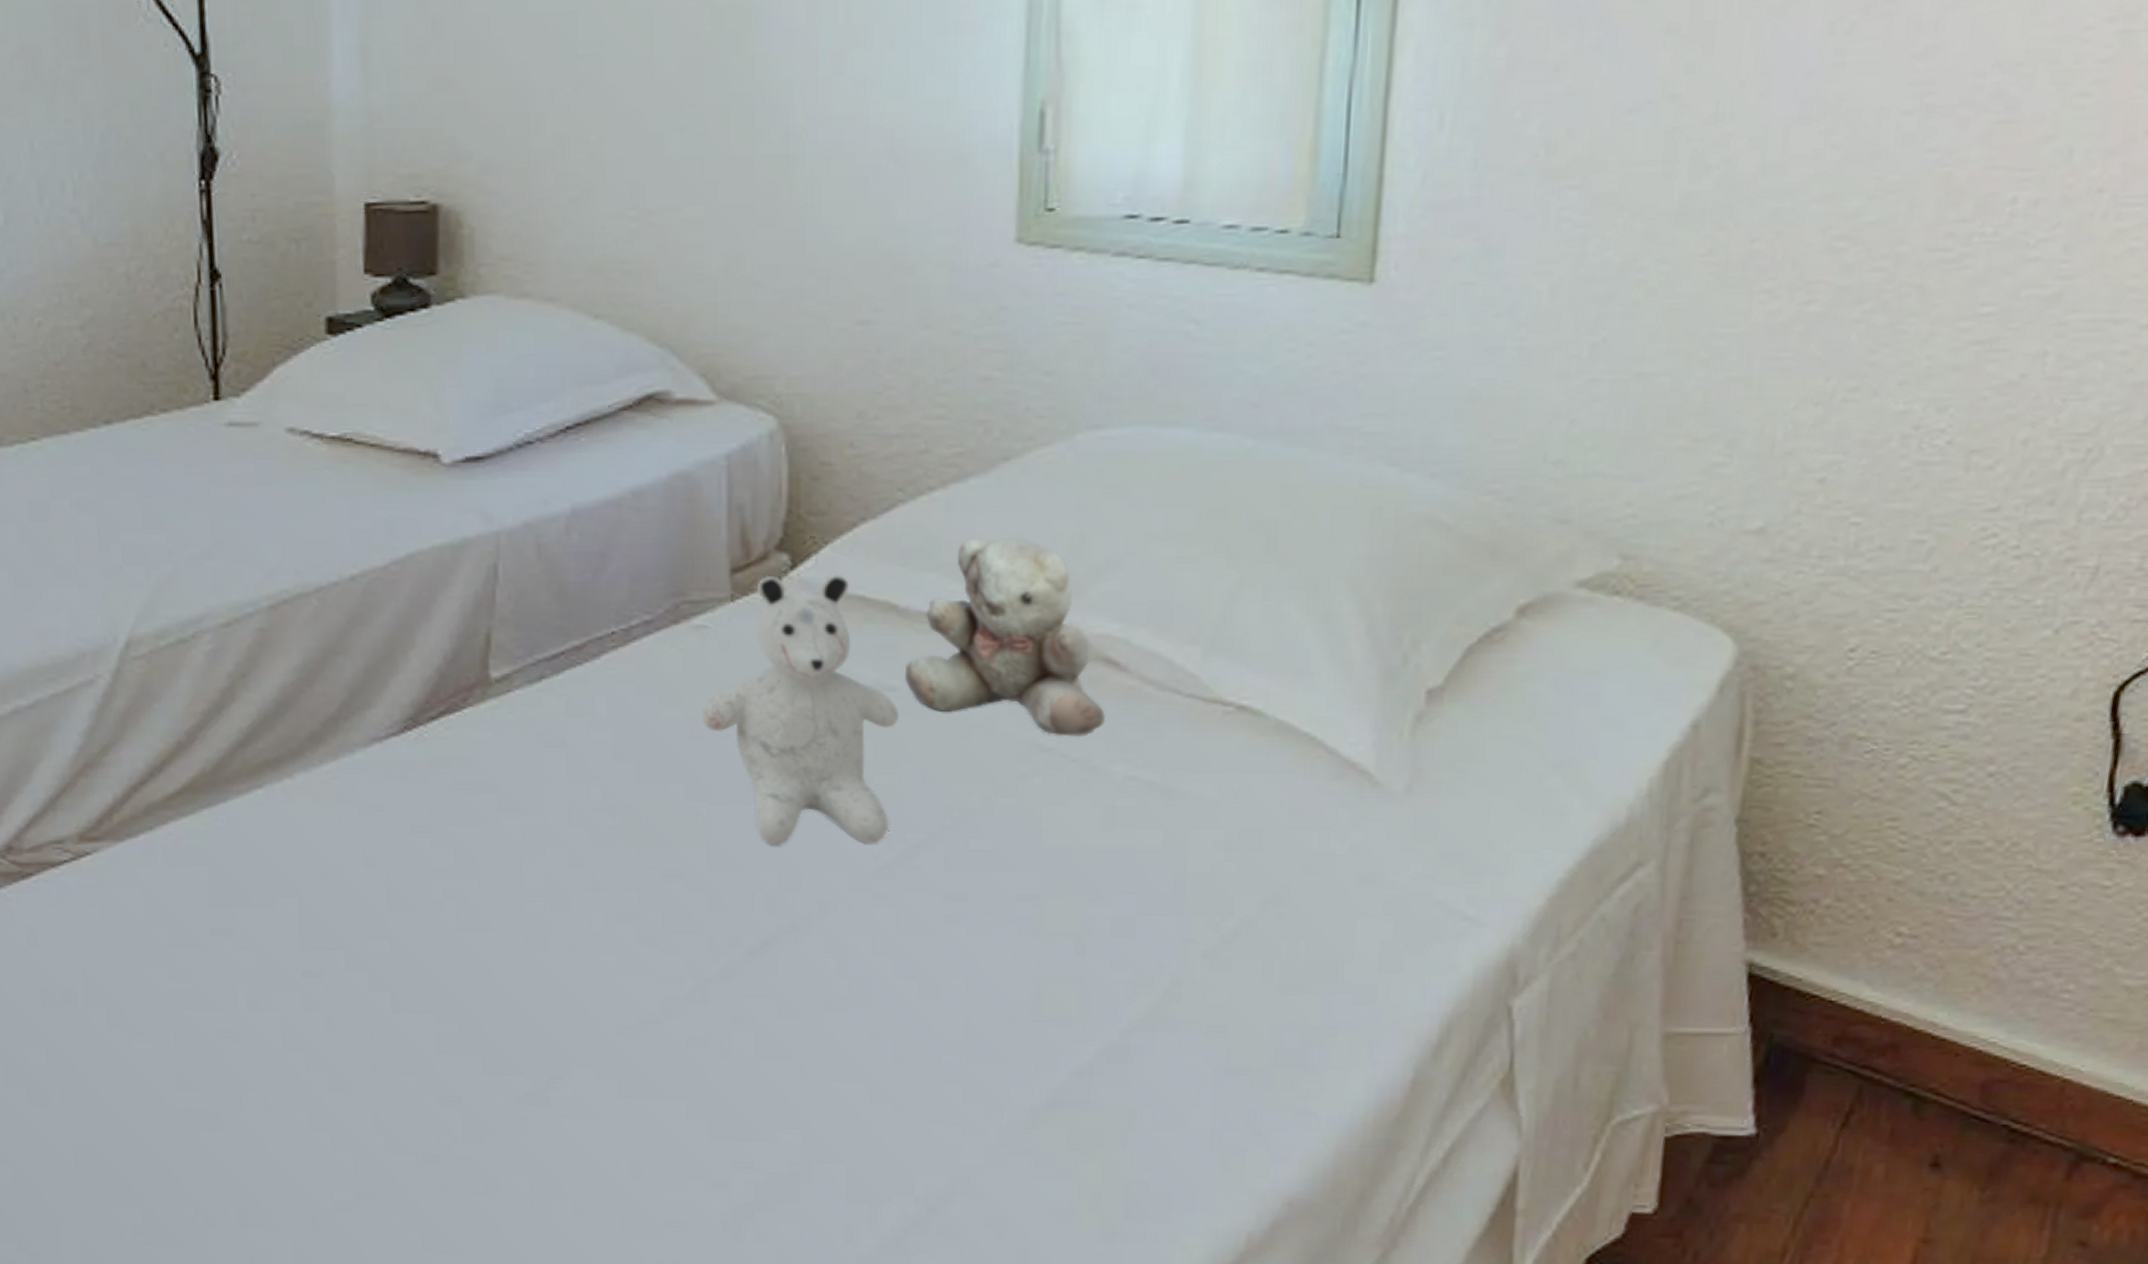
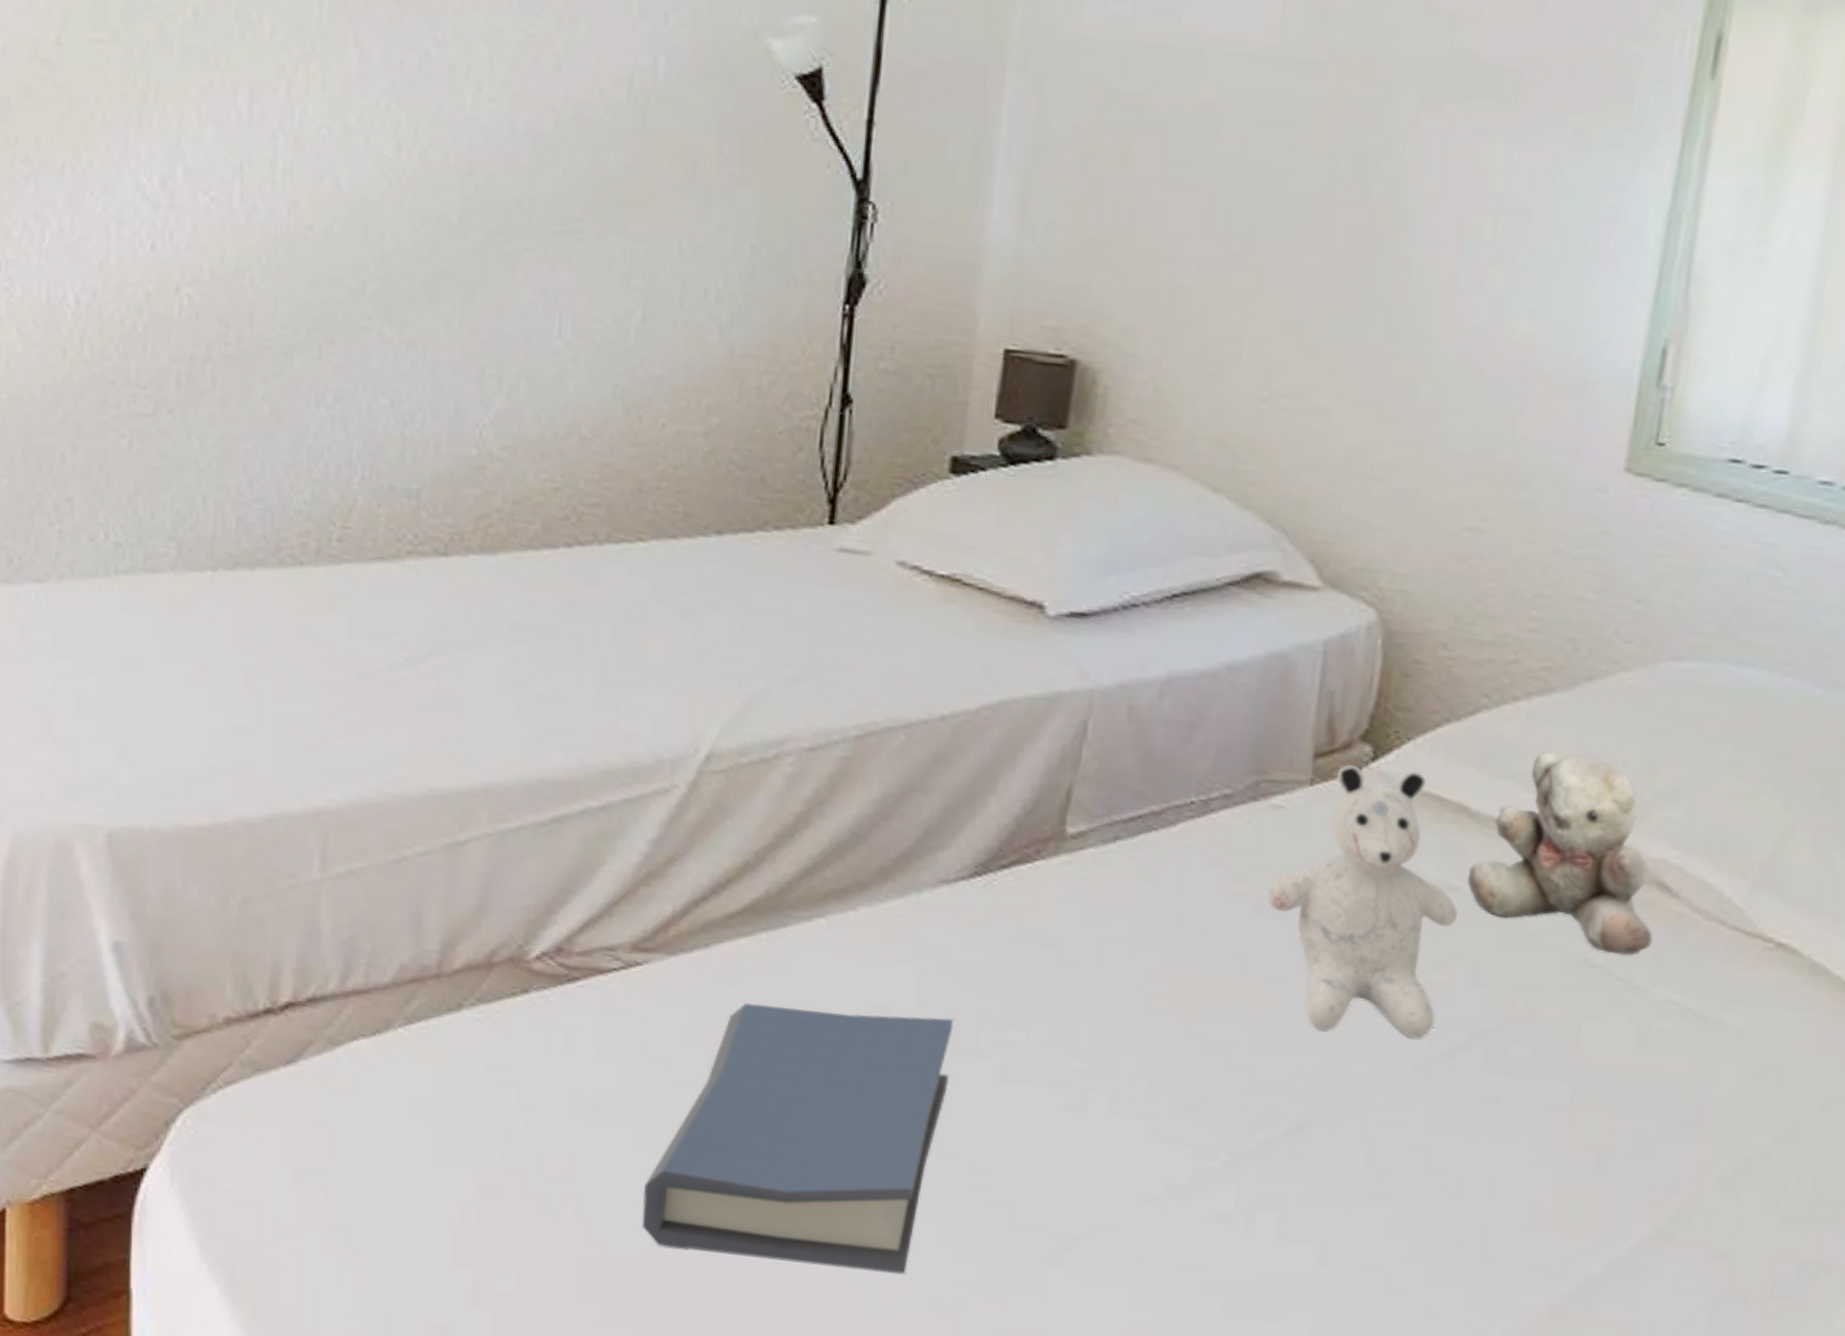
hardback book: none [122,874,407,1129] -> present [642,1002,954,1273]

